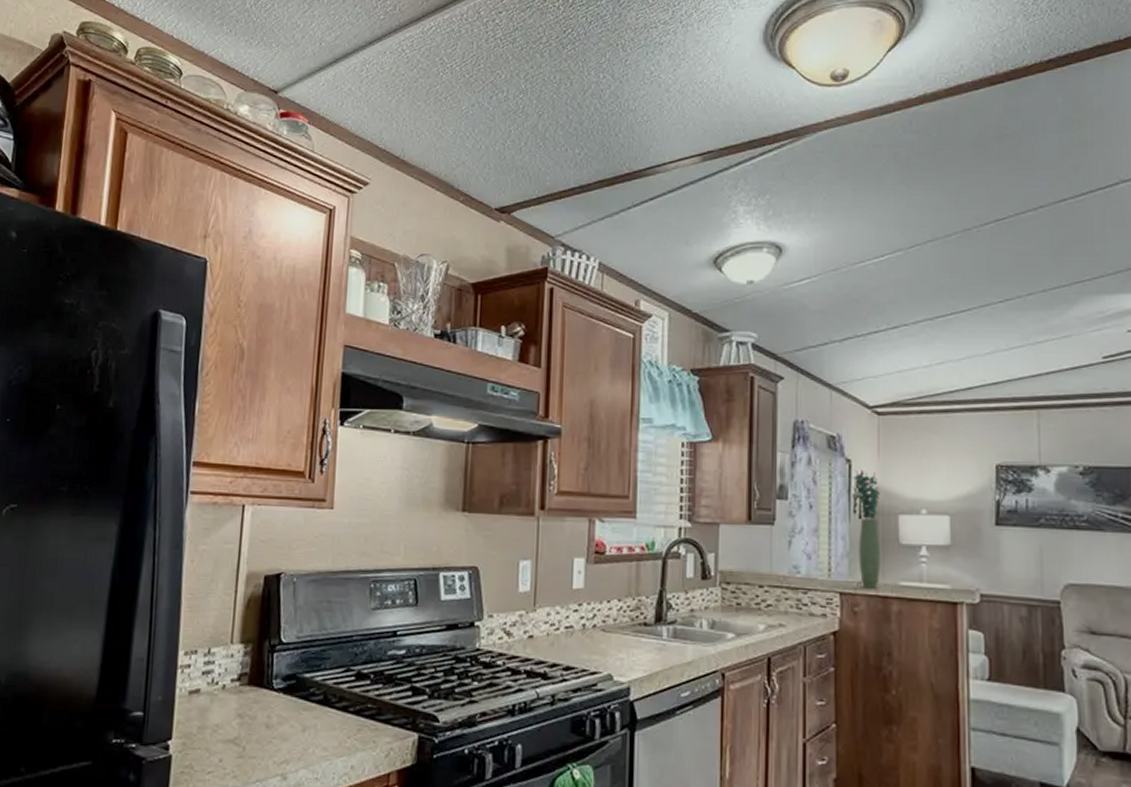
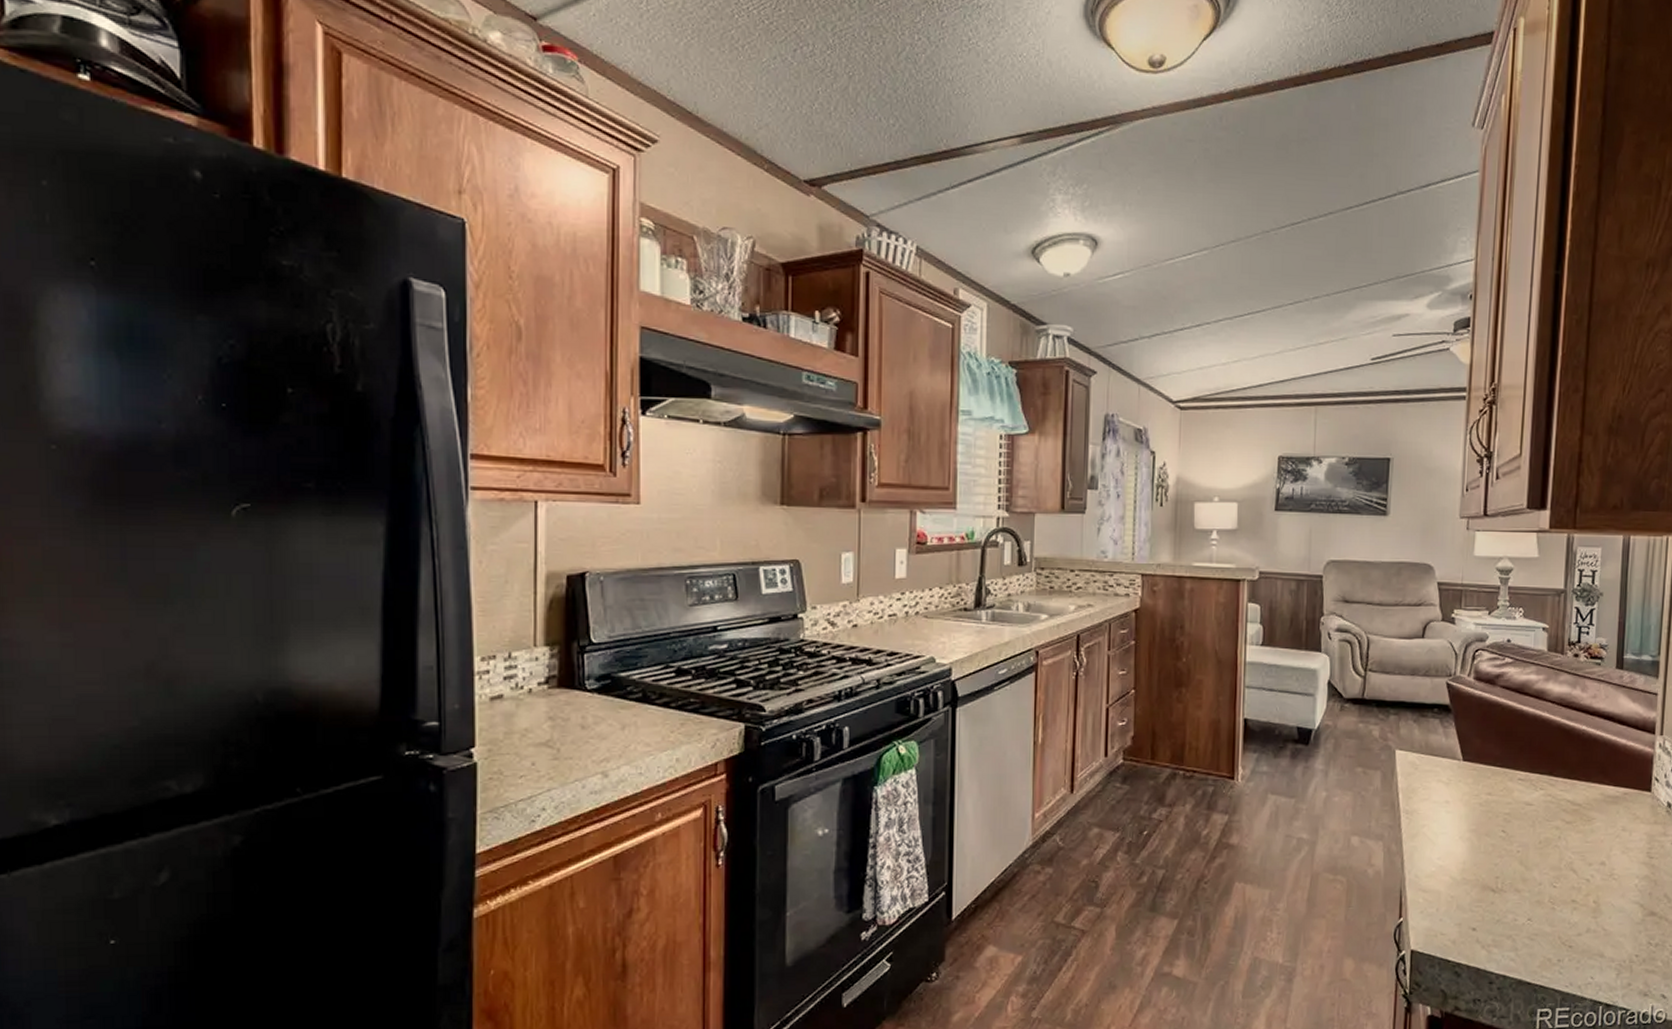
vase: present [855,470,880,589] -> none [1158,462,1179,569]

